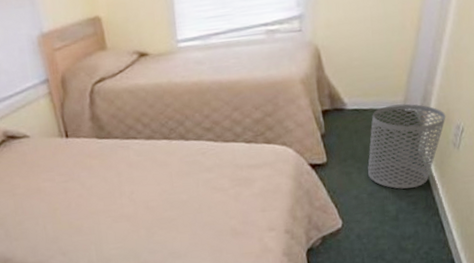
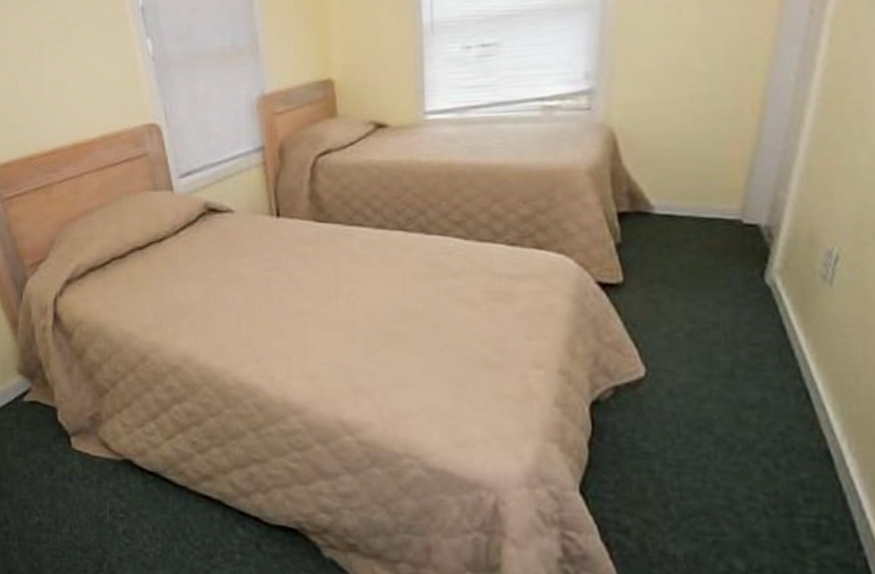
waste bin: present [368,104,446,189] -> none [685,213,809,334]

